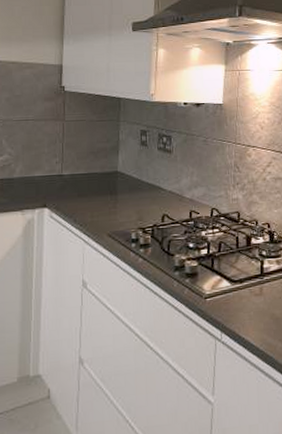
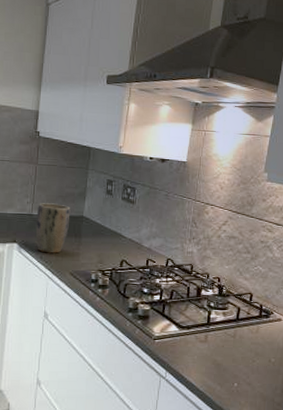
plant pot: none [67,161,104,215] -> present [35,203,71,253]

